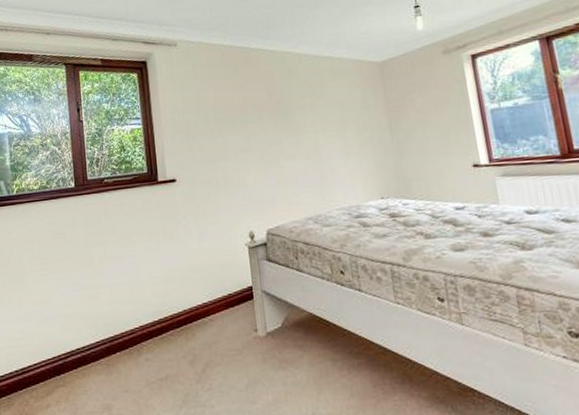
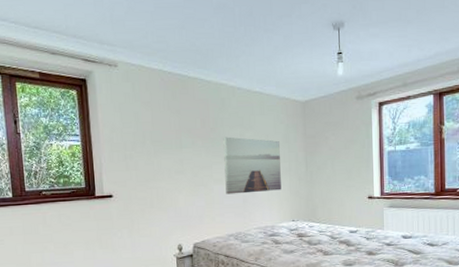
wall art: none [292,107,365,172] -> present [223,137,281,195]

